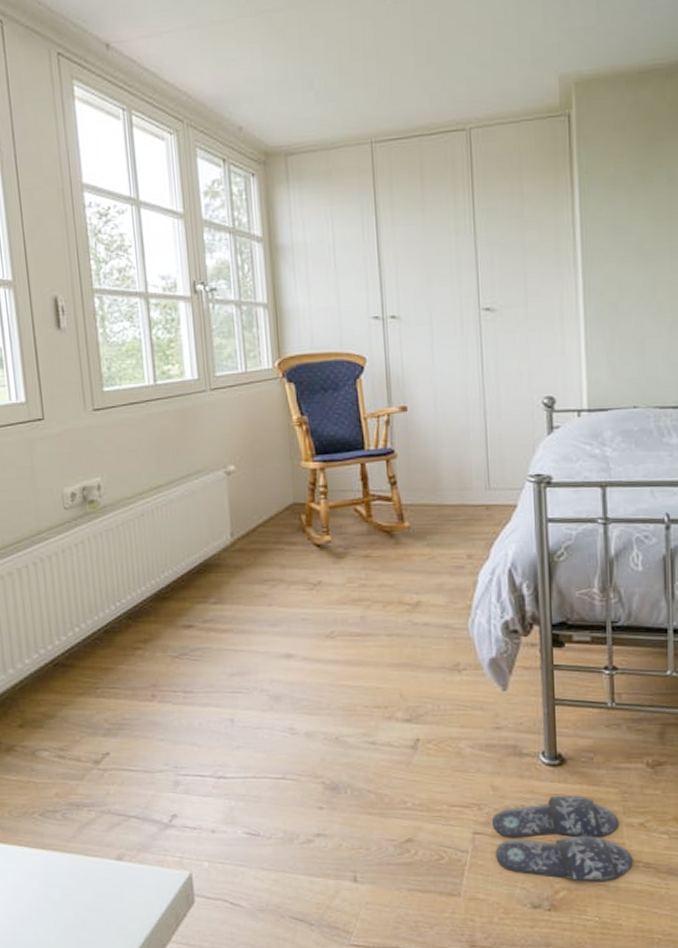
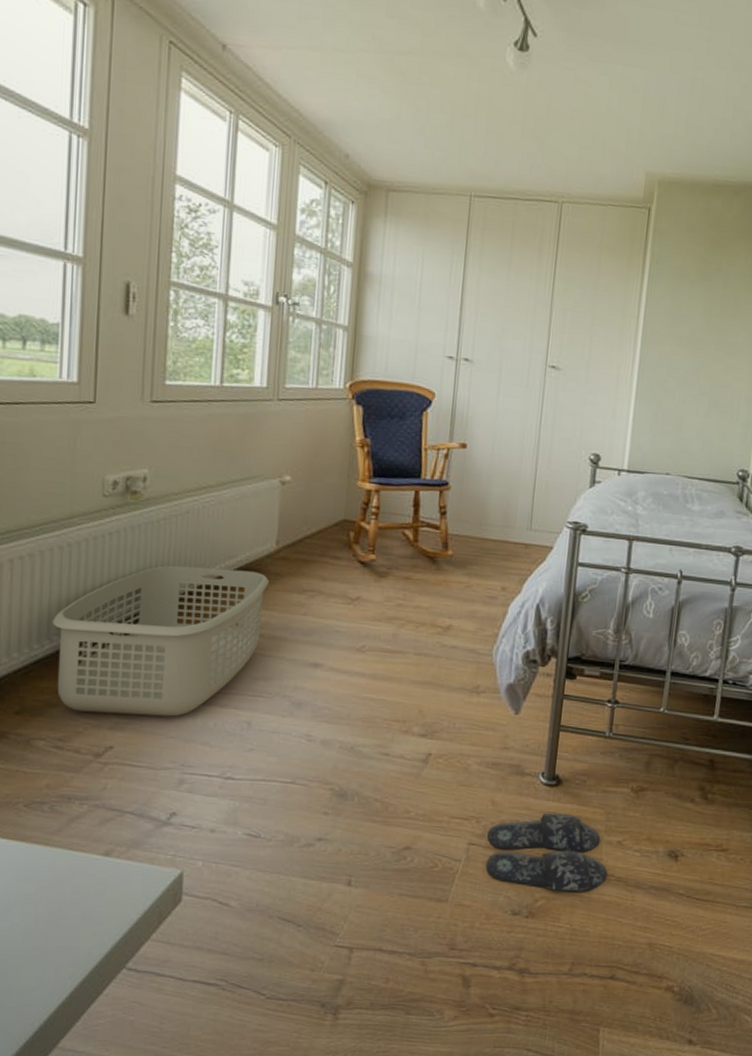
clothes hamper: none [37,566,231,720] -> present [52,565,270,717]

